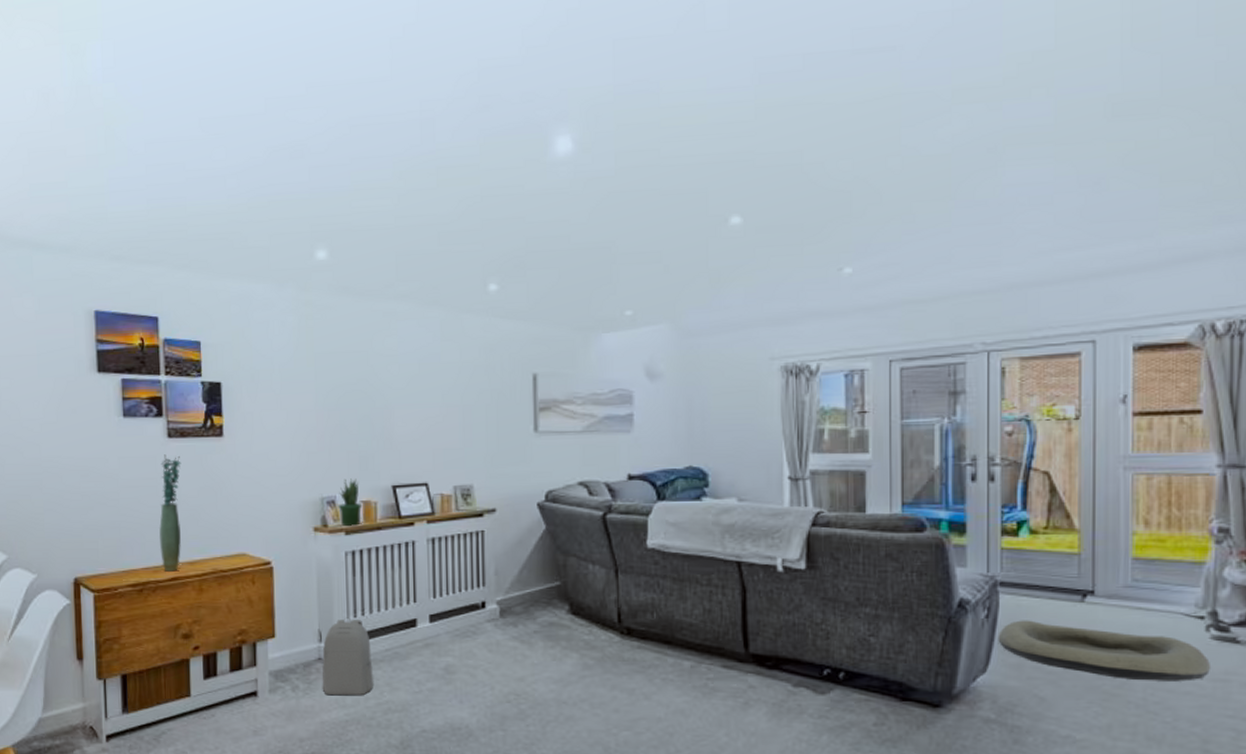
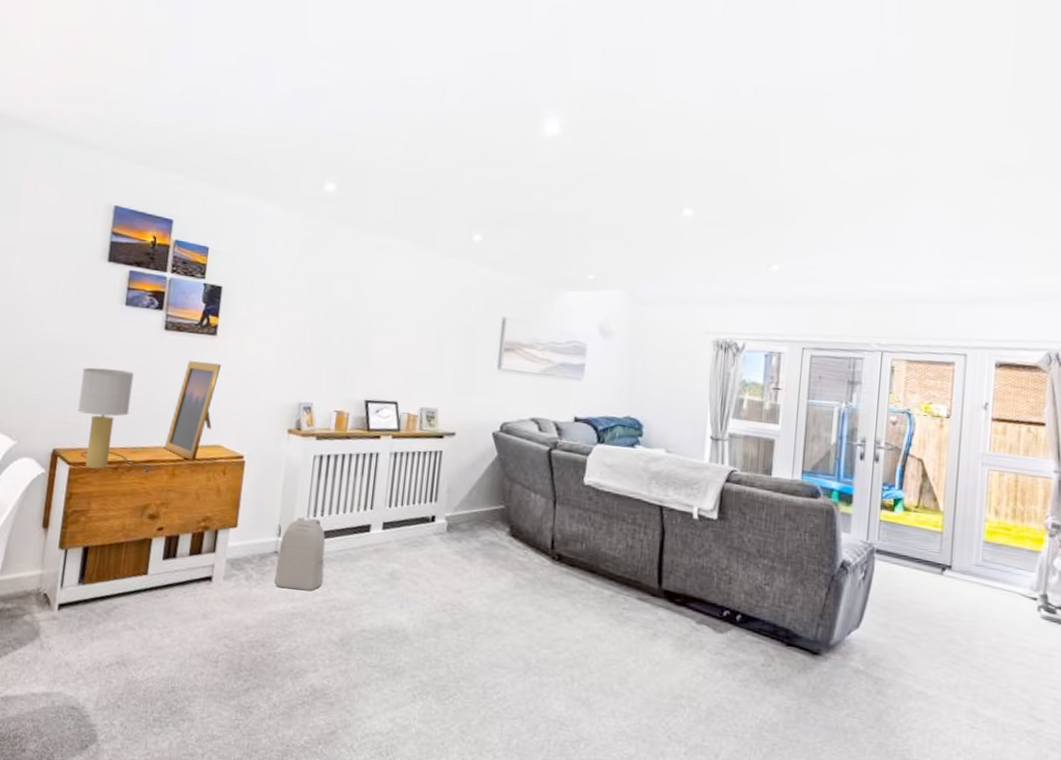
table lamp: none [90,487,178,593] -> present [77,367,152,473]
vase: present [159,454,181,572] -> none [140,344,174,455]
picture frame: none [186,466,233,574] -> present [164,360,221,462]
planter: present [338,478,363,527] -> none [313,388,336,434]
dog bed: present [998,620,1212,681] -> none [871,584,1040,653]

